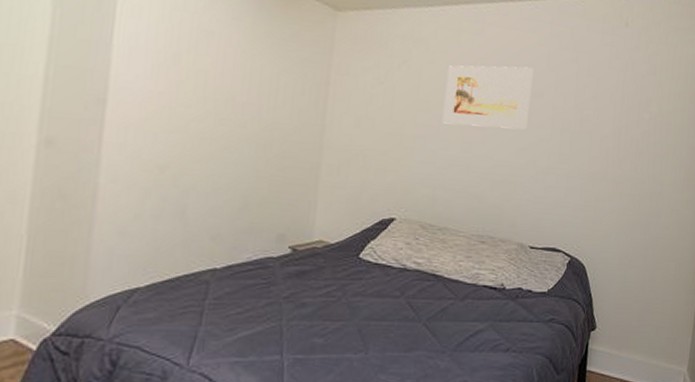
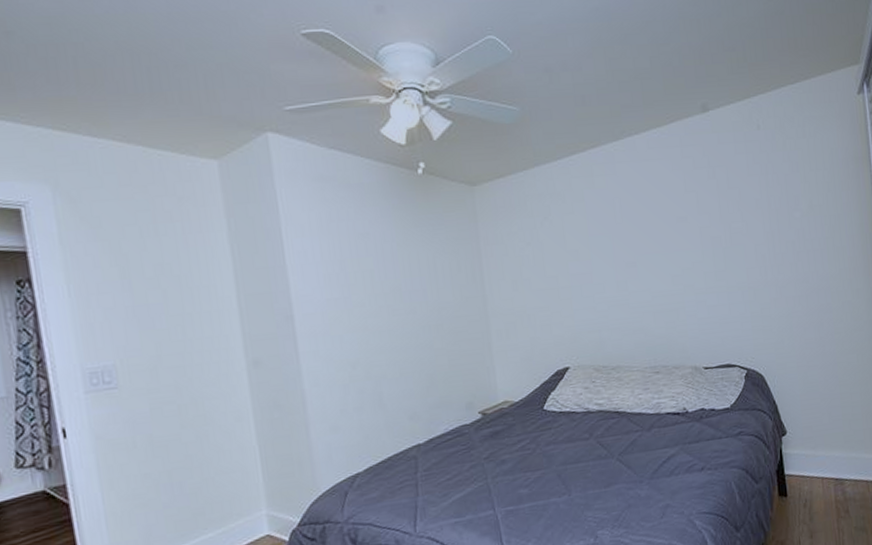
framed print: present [443,65,533,130] -> none [589,194,677,268]

